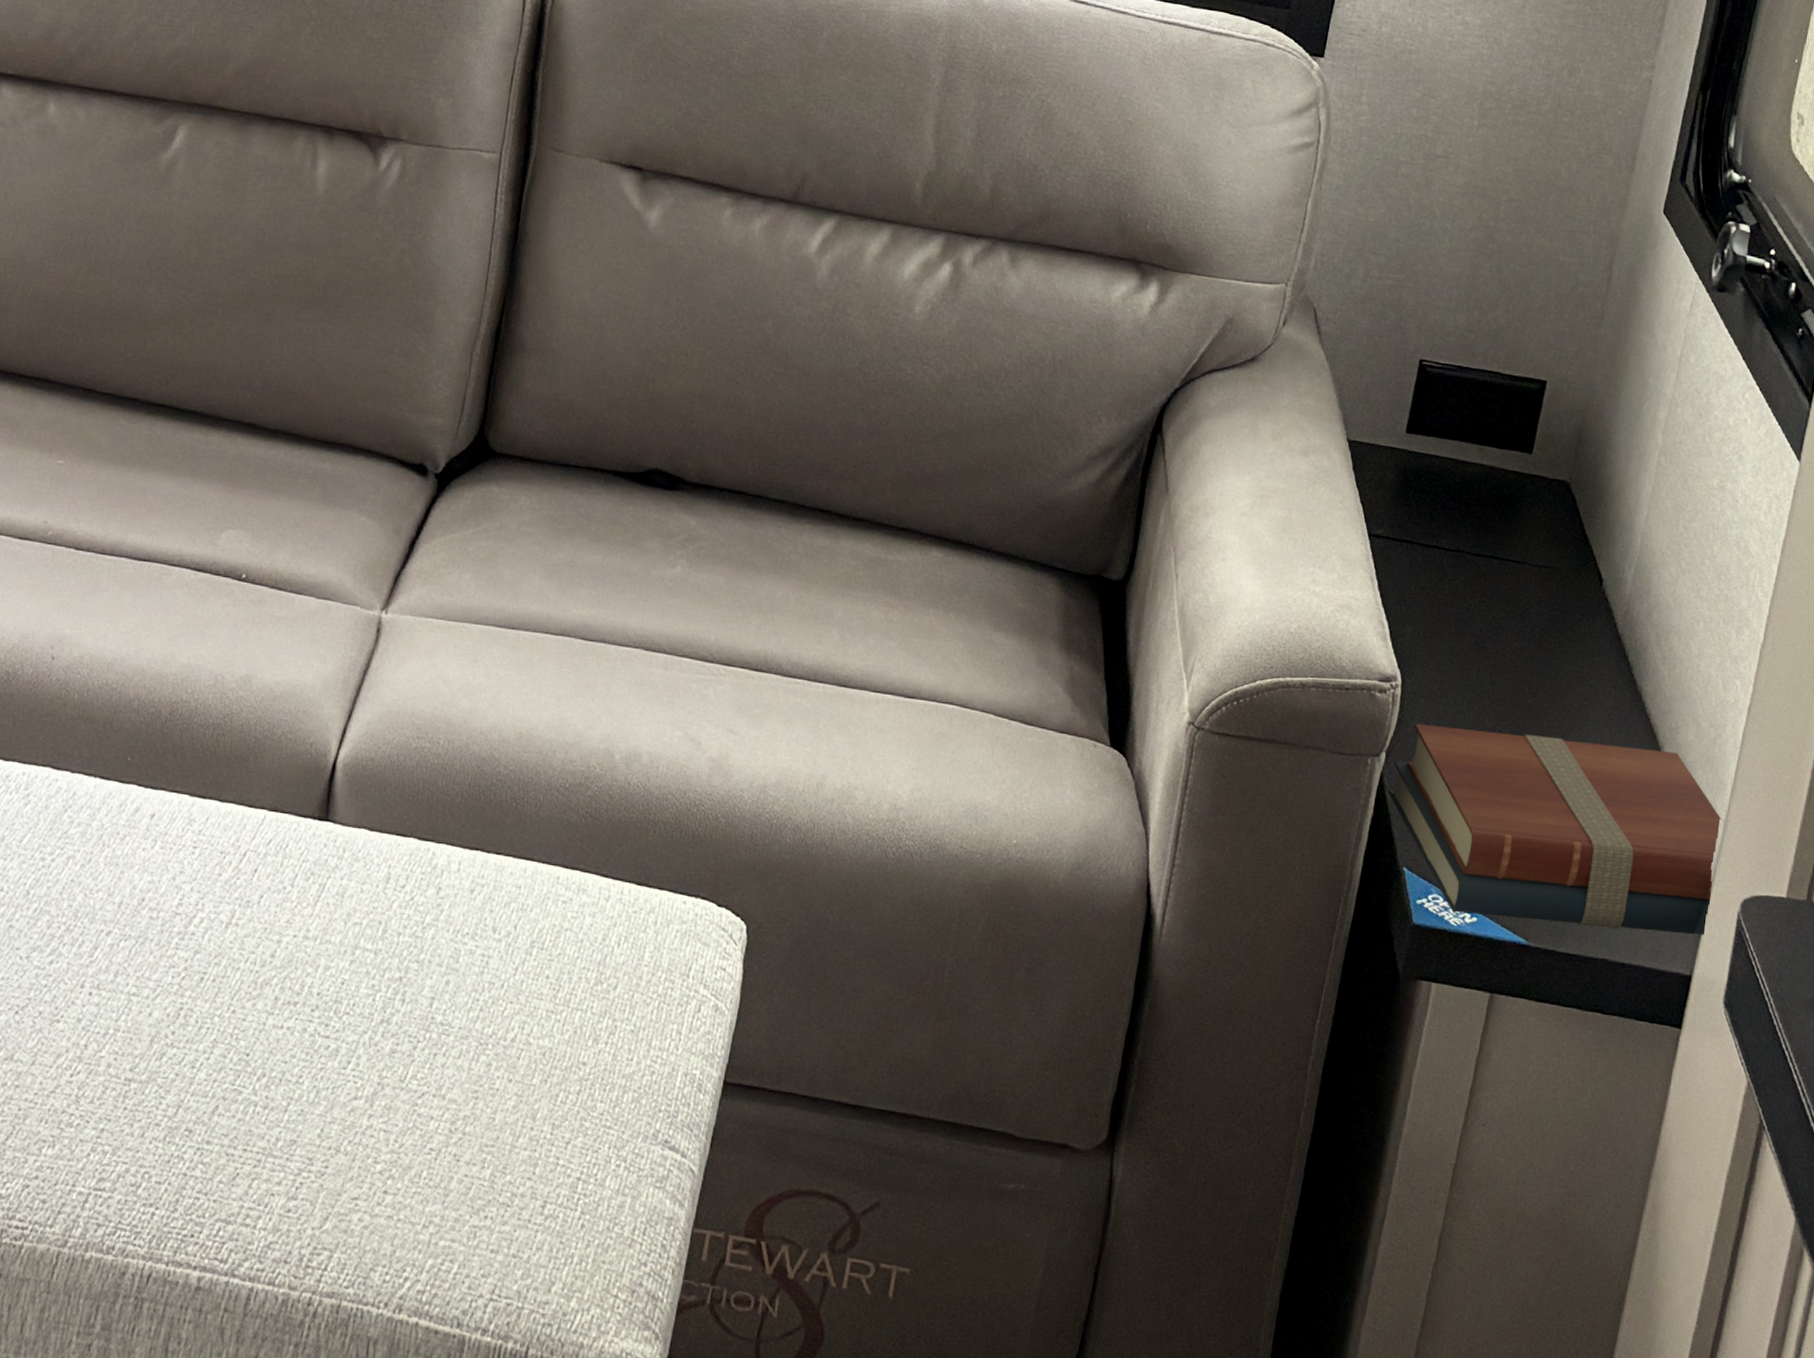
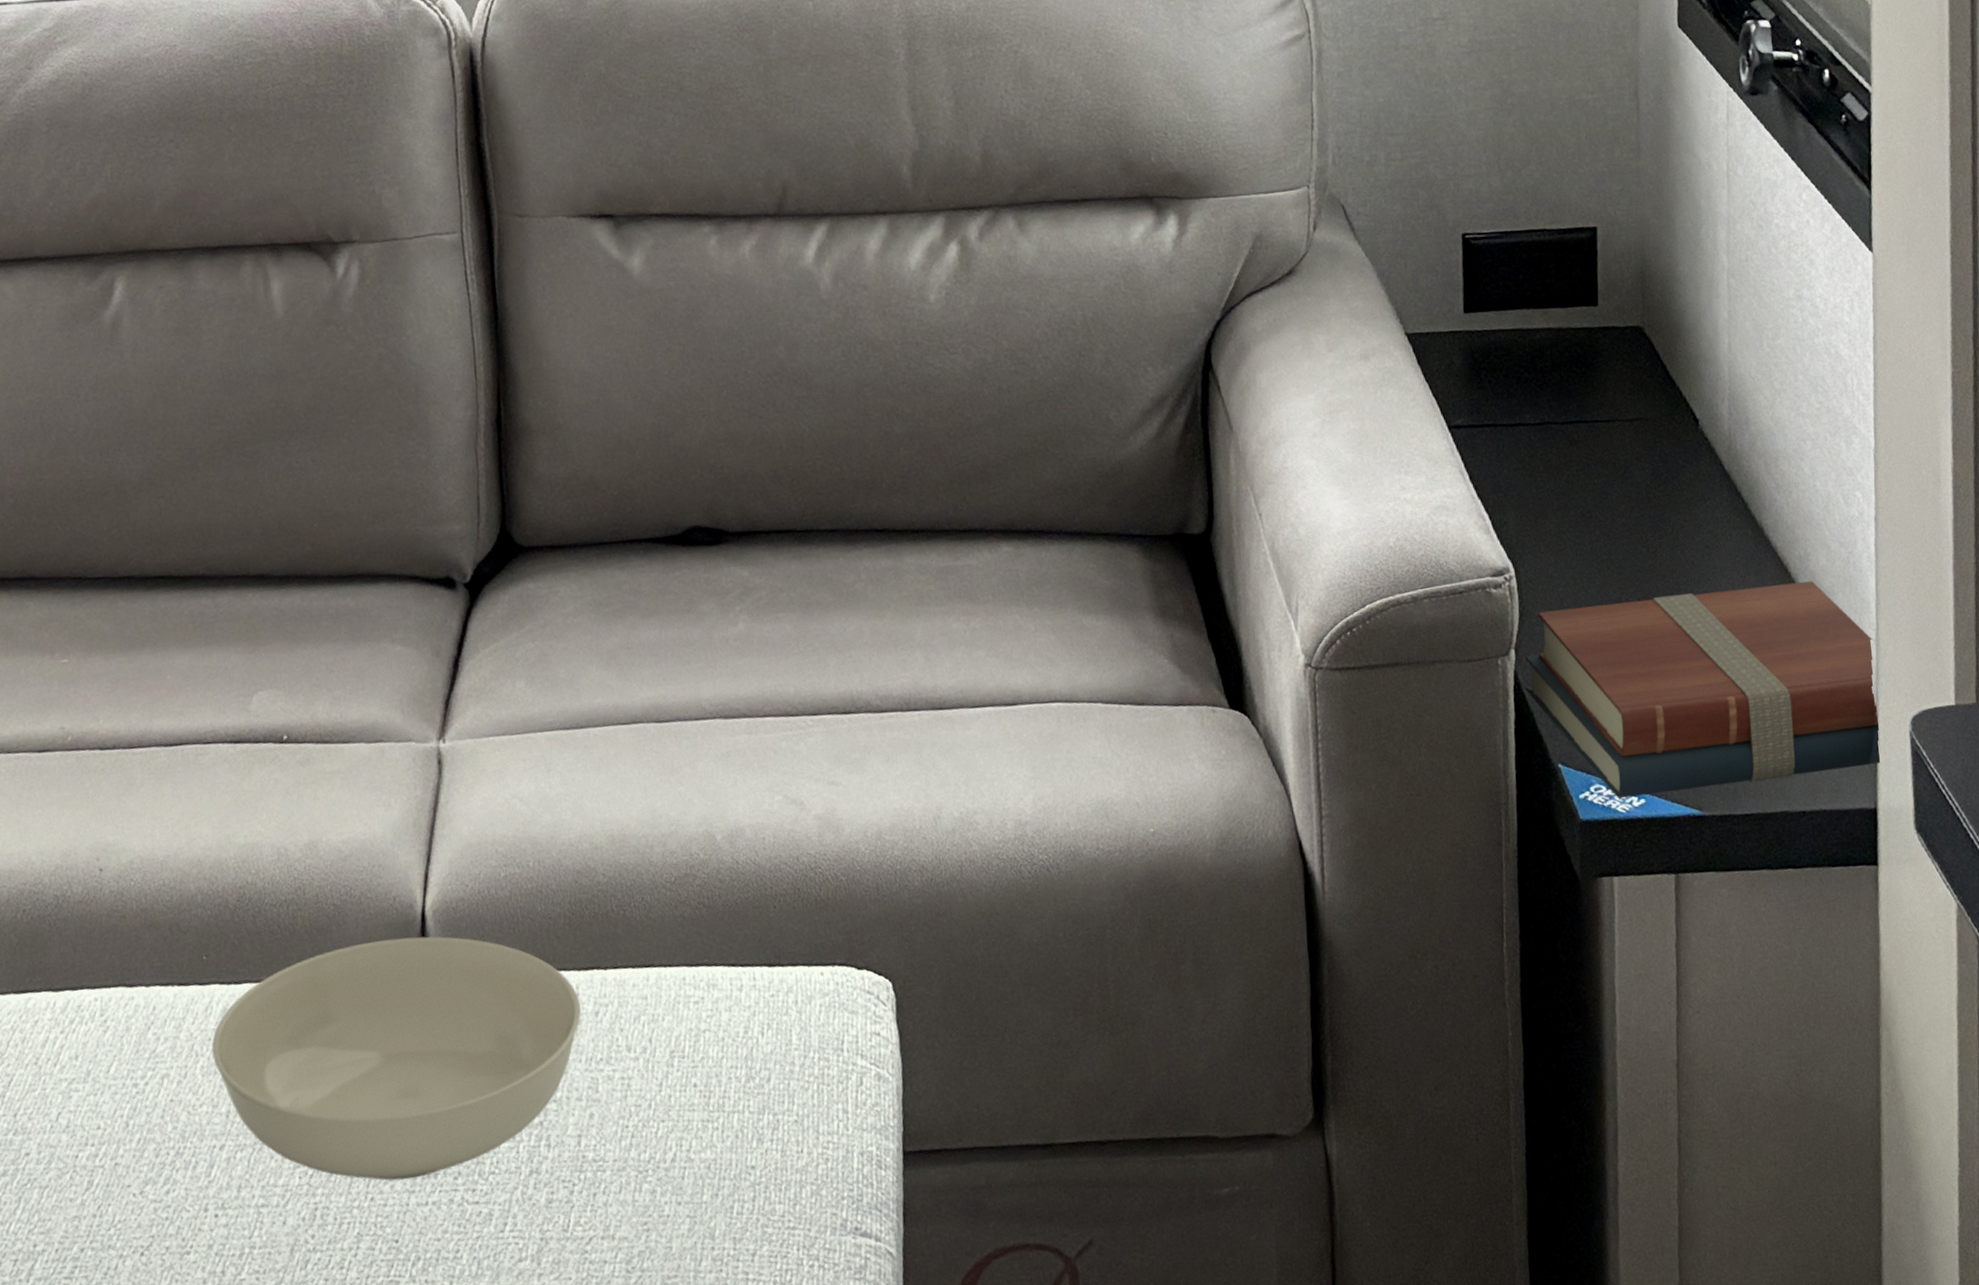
bowl: none [117,778,460,1002] -> present [211,936,581,1181]

